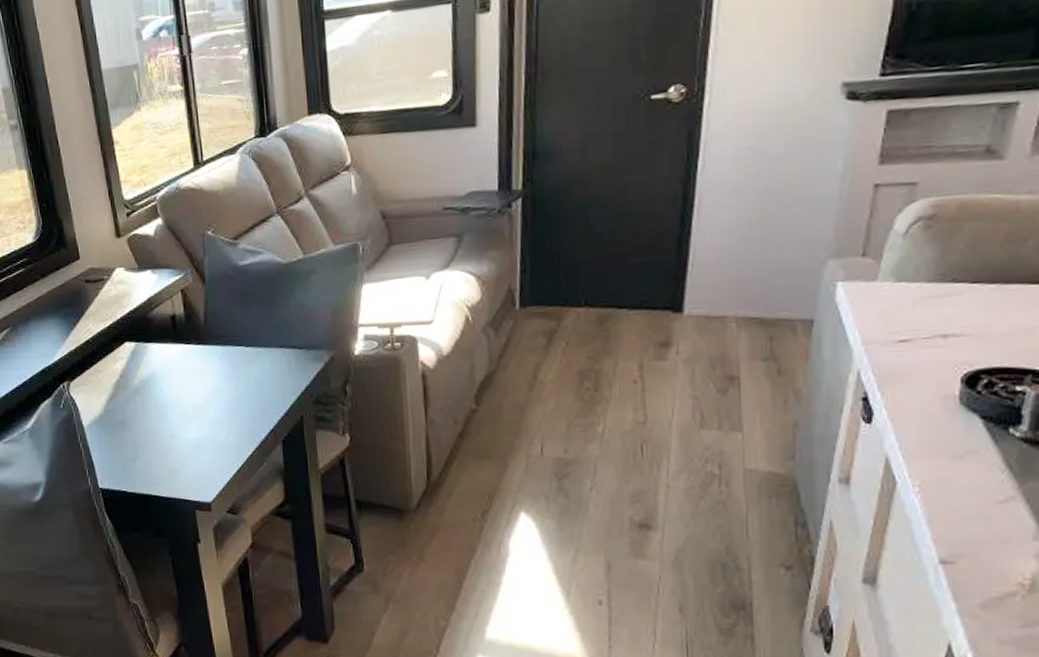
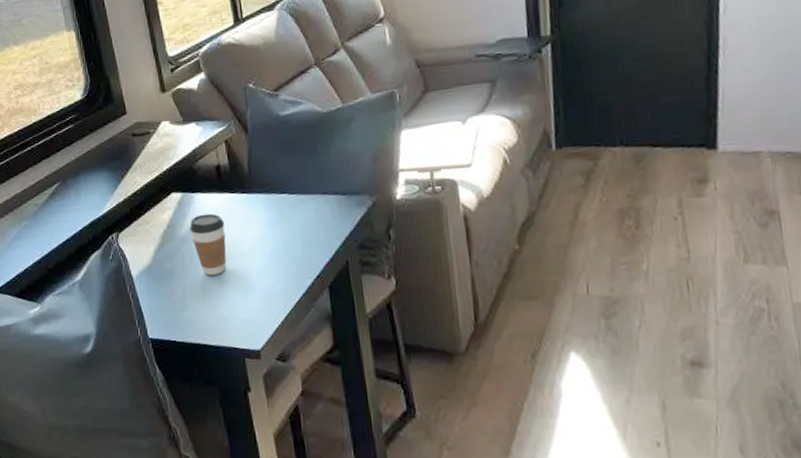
coffee cup: none [143,364,180,427] -> present [190,213,227,275]

